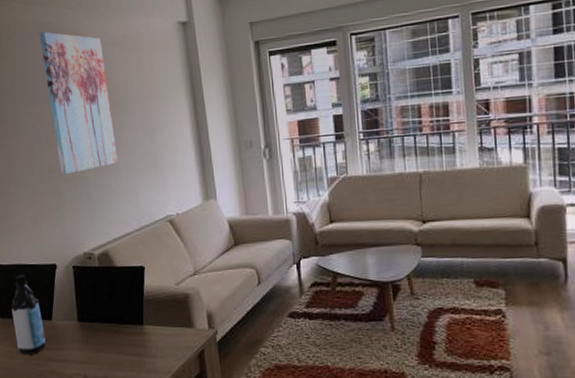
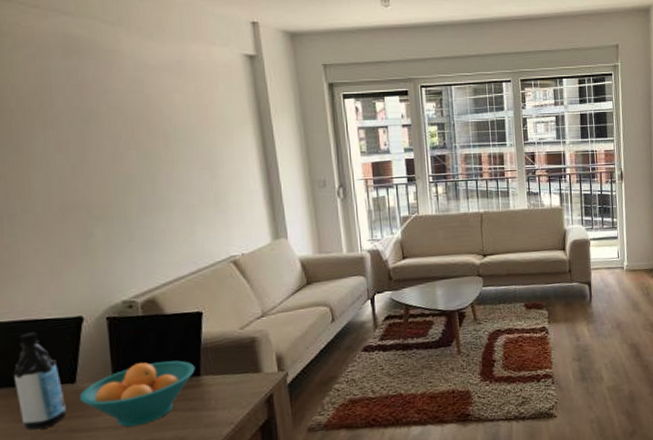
wall art: present [39,31,119,175] -> none [61,45,170,213]
fruit bowl: none [54,308,139,363] -> present [79,360,195,427]

